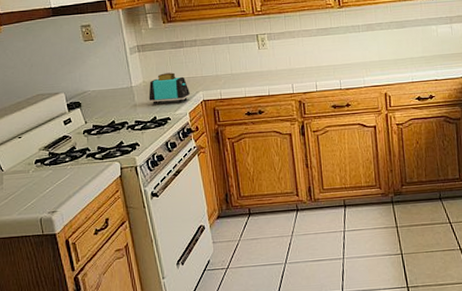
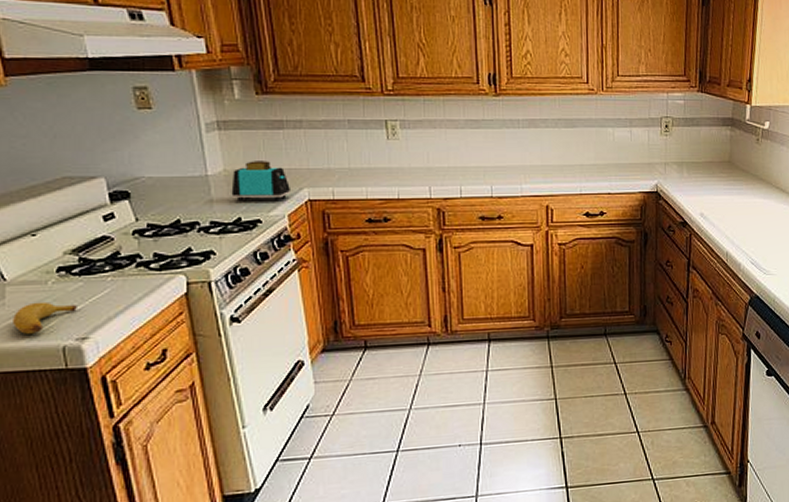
banana: none [7,185,48,210] -> present [11,301,77,334]

